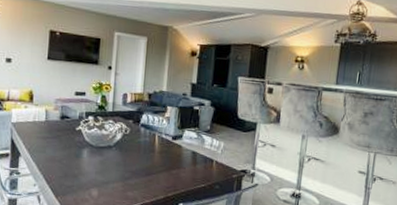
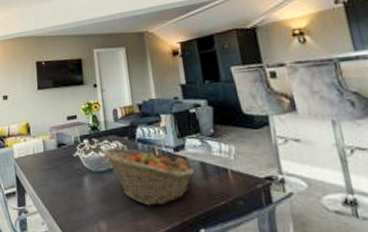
fruit basket: none [106,127,186,182] -> present [103,147,194,206]

